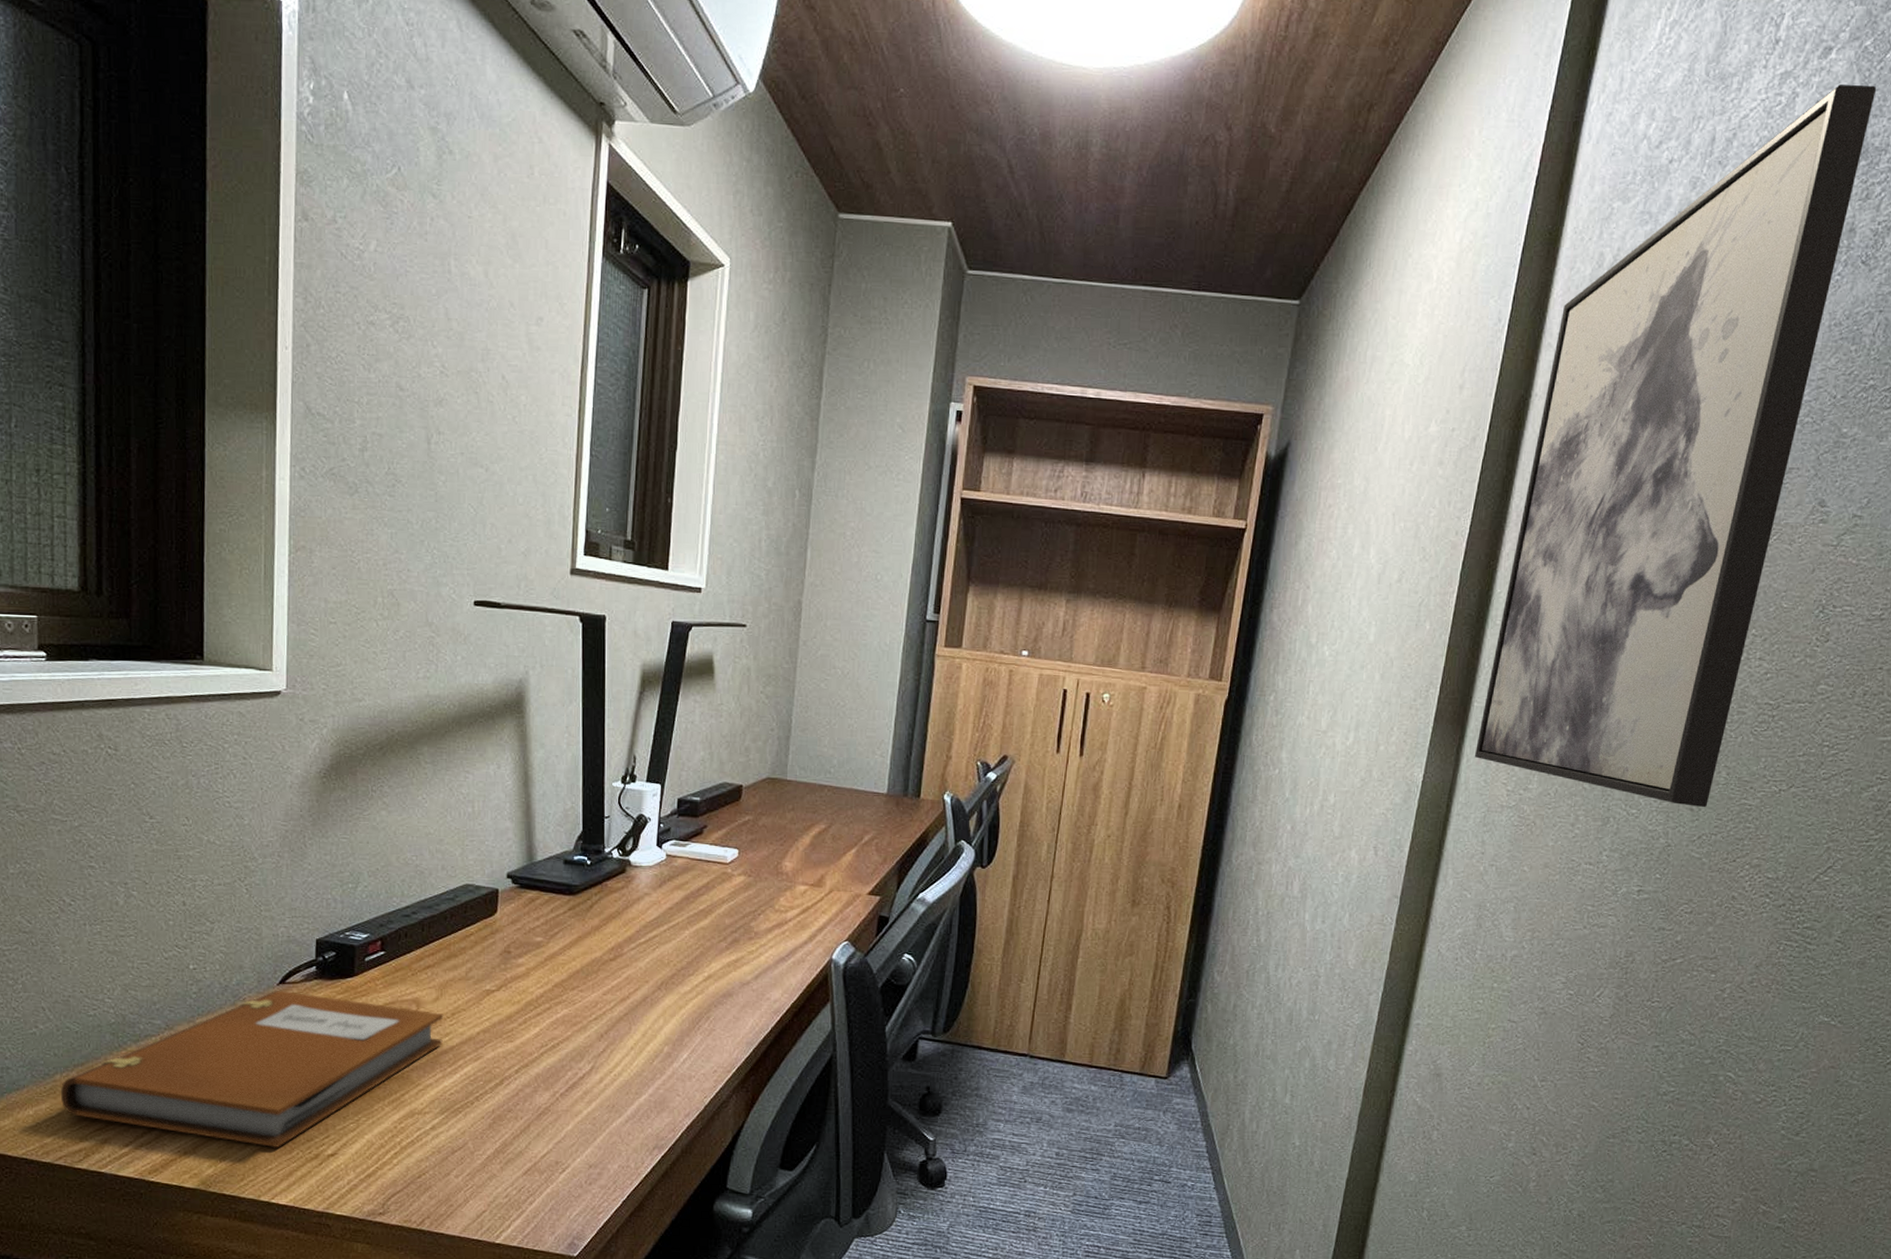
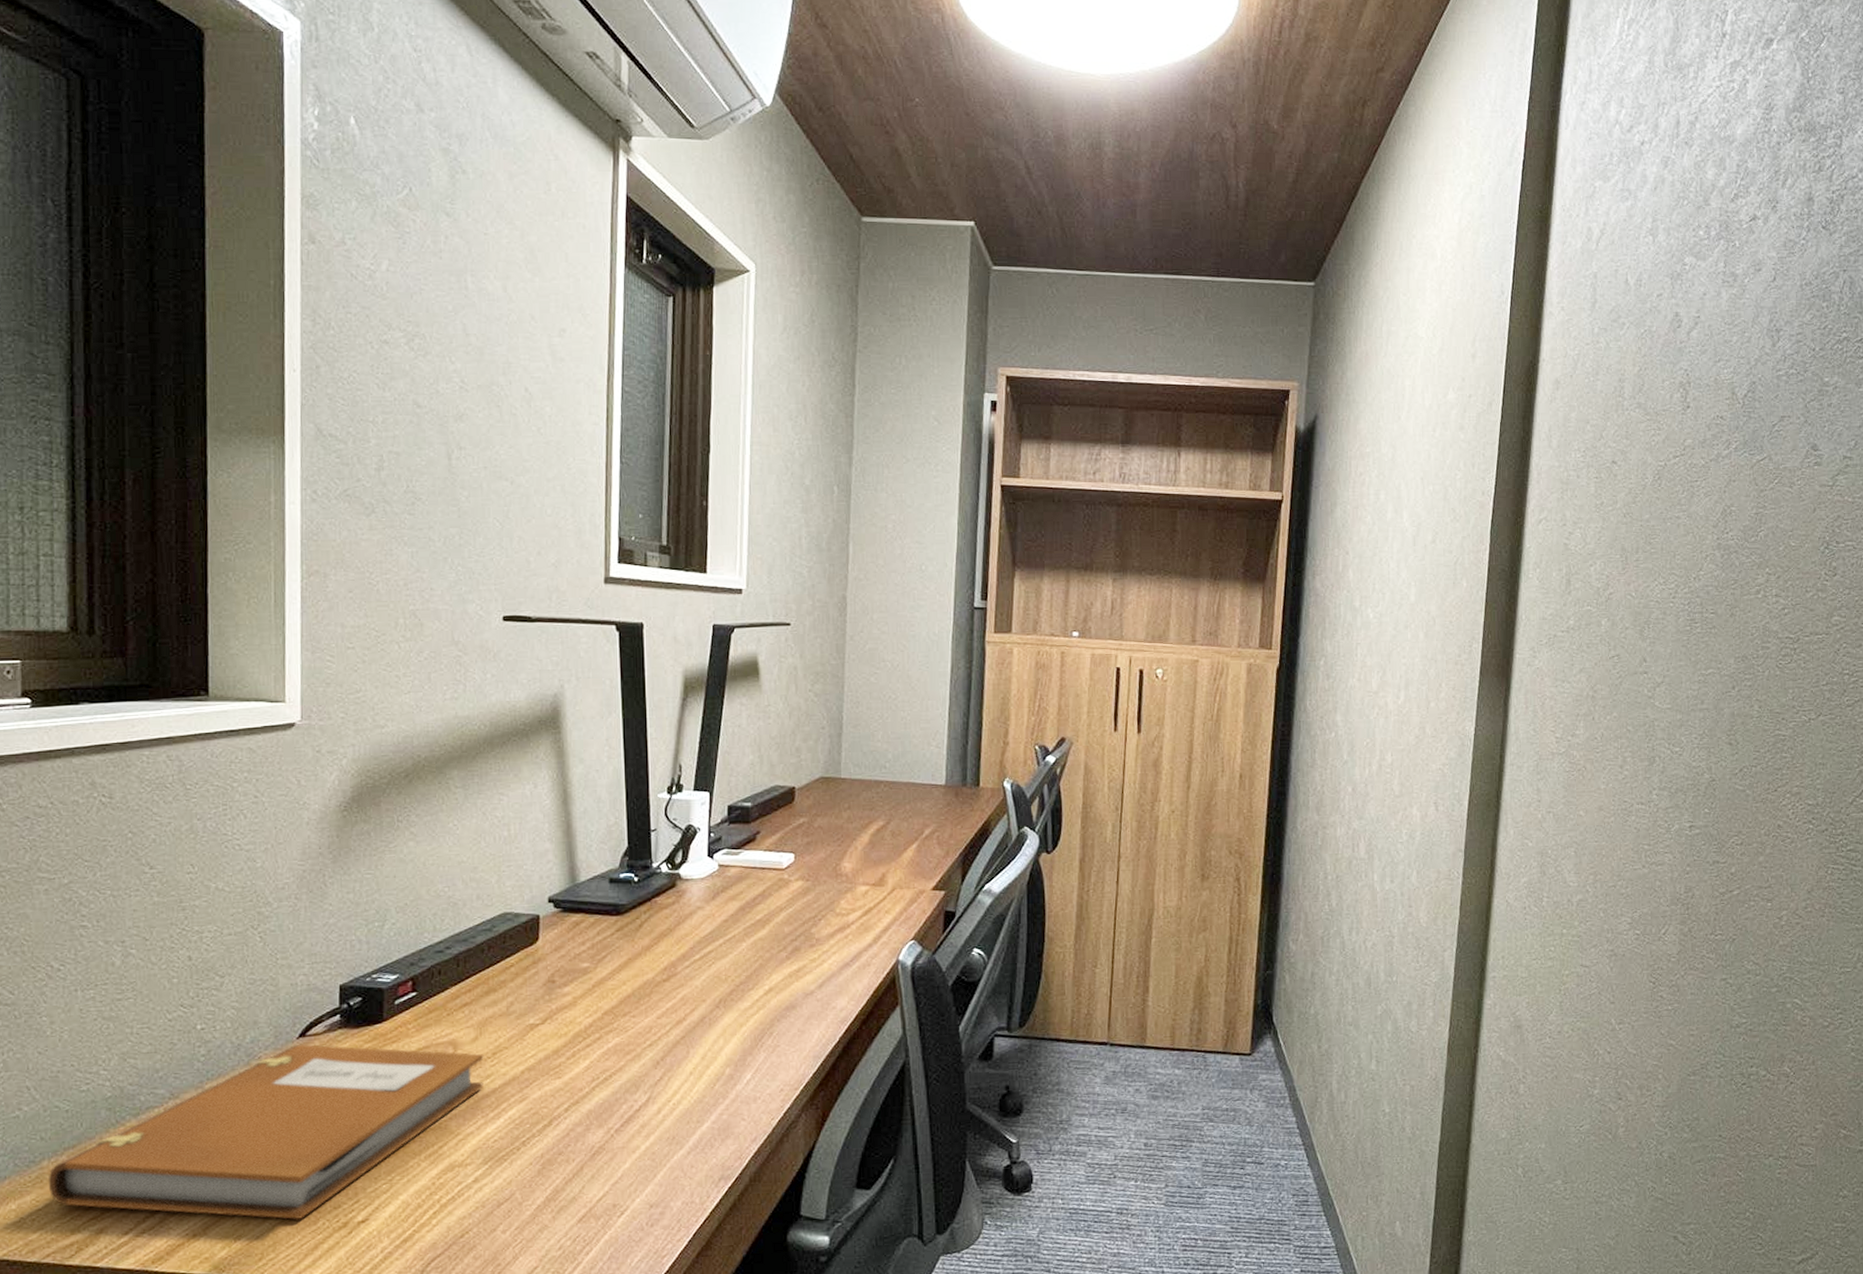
wall art: present [1474,84,1877,808] -> none [1521,70,1816,741]

